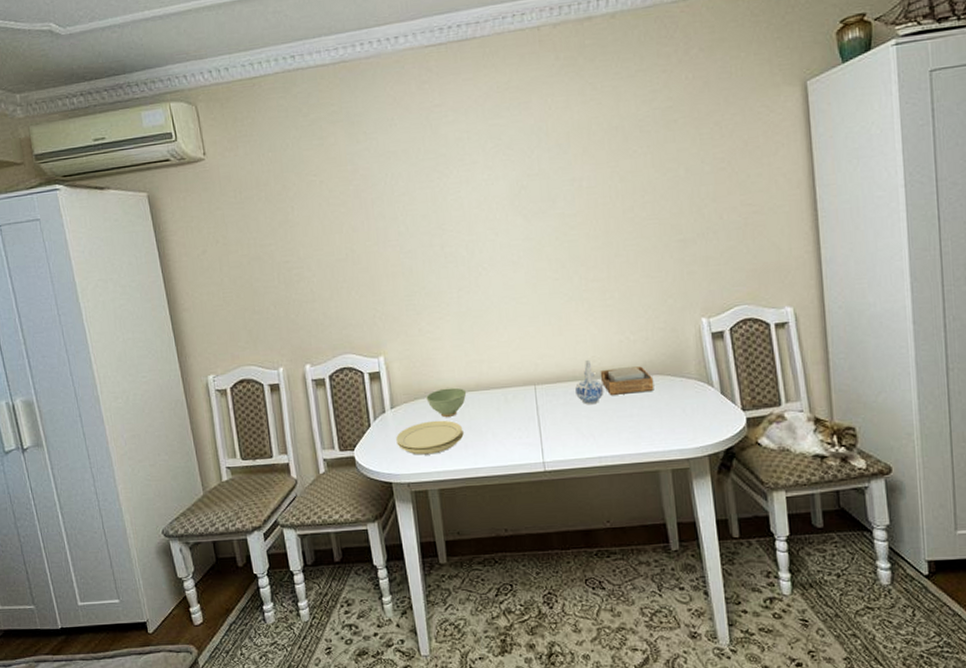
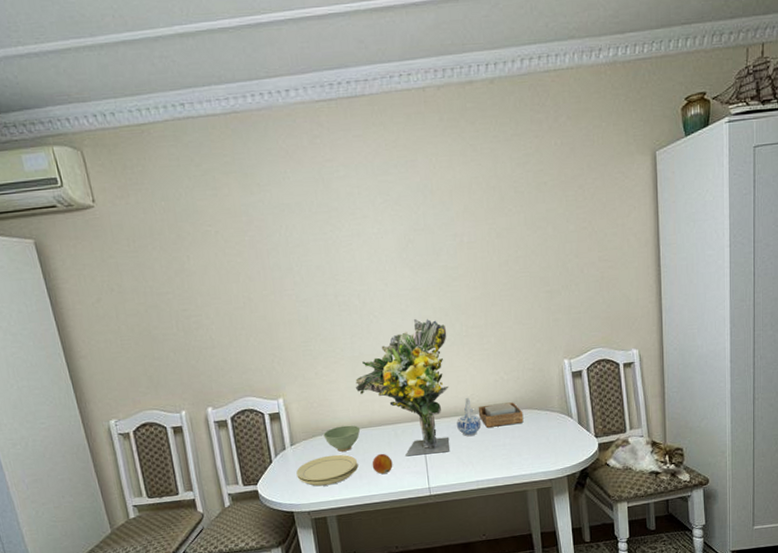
bouquet: none [462,270,567,425] -> present [355,318,450,457]
fruit: none [479,420,503,444] -> present [372,453,393,474]

